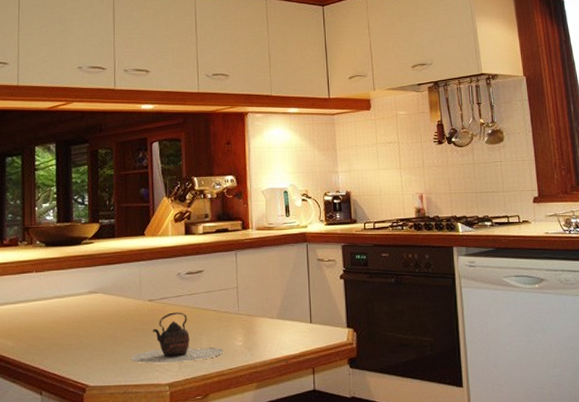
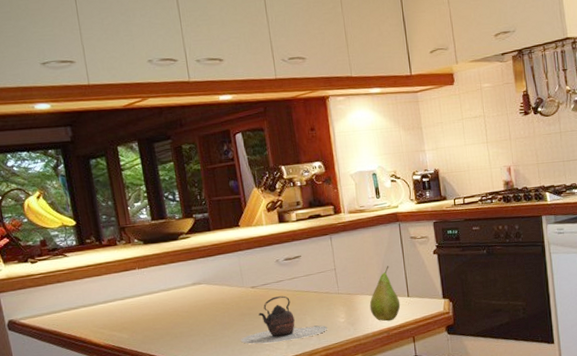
fruit: none [269,287,302,349] -> present [369,265,401,322]

